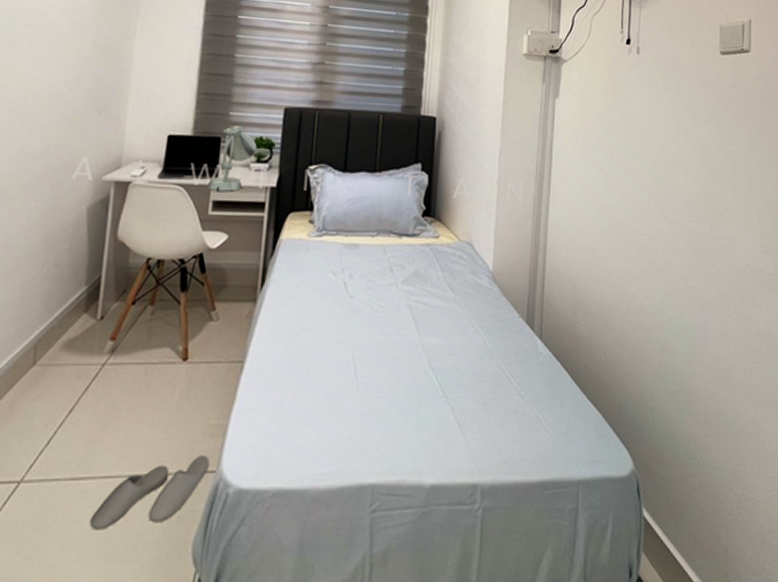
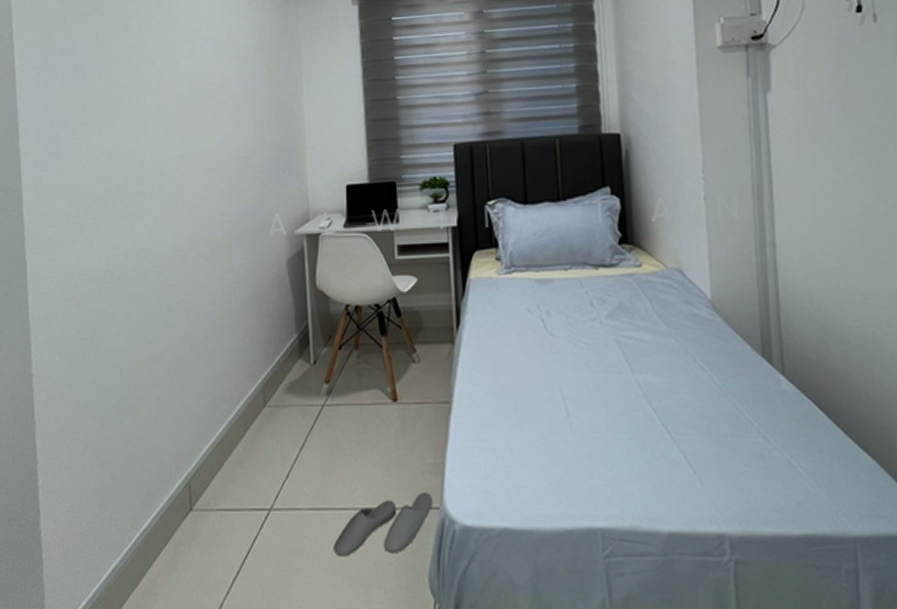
desk lamp: present [206,126,257,193] -> none [389,168,433,237]

